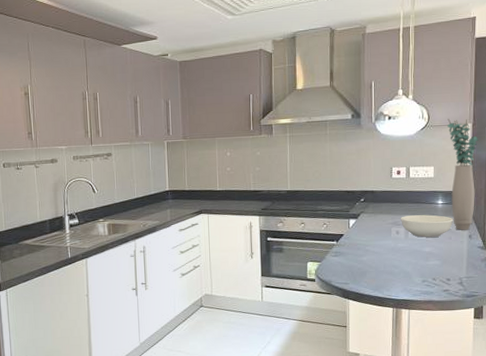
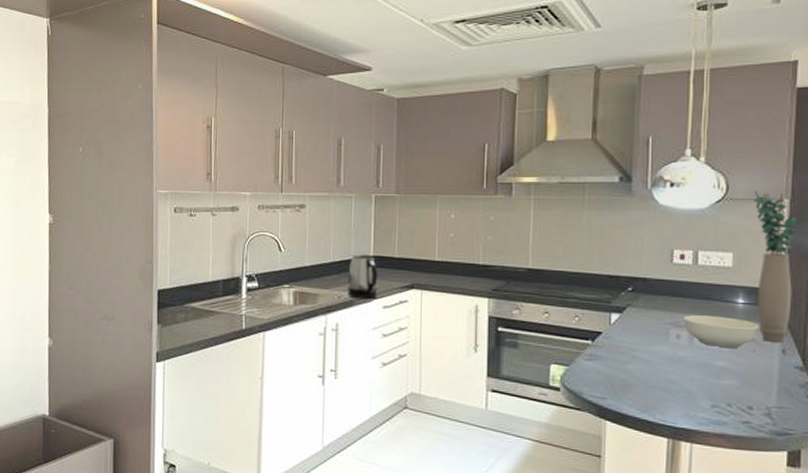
kettle: none [150,190,174,225] -> present [347,254,378,298]

